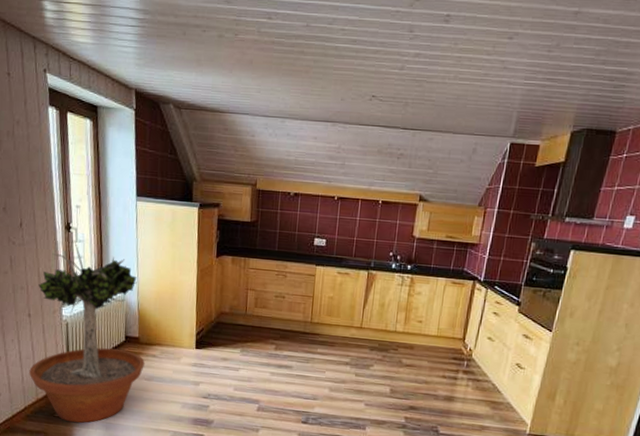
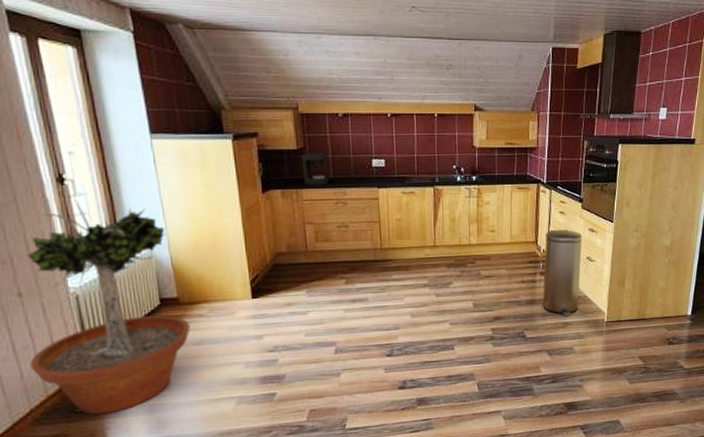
coffee maker: none [251,226,275,257] -> present [301,153,329,186]
pedal bin: none [461,329,515,419] -> present [543,229,583,315]

